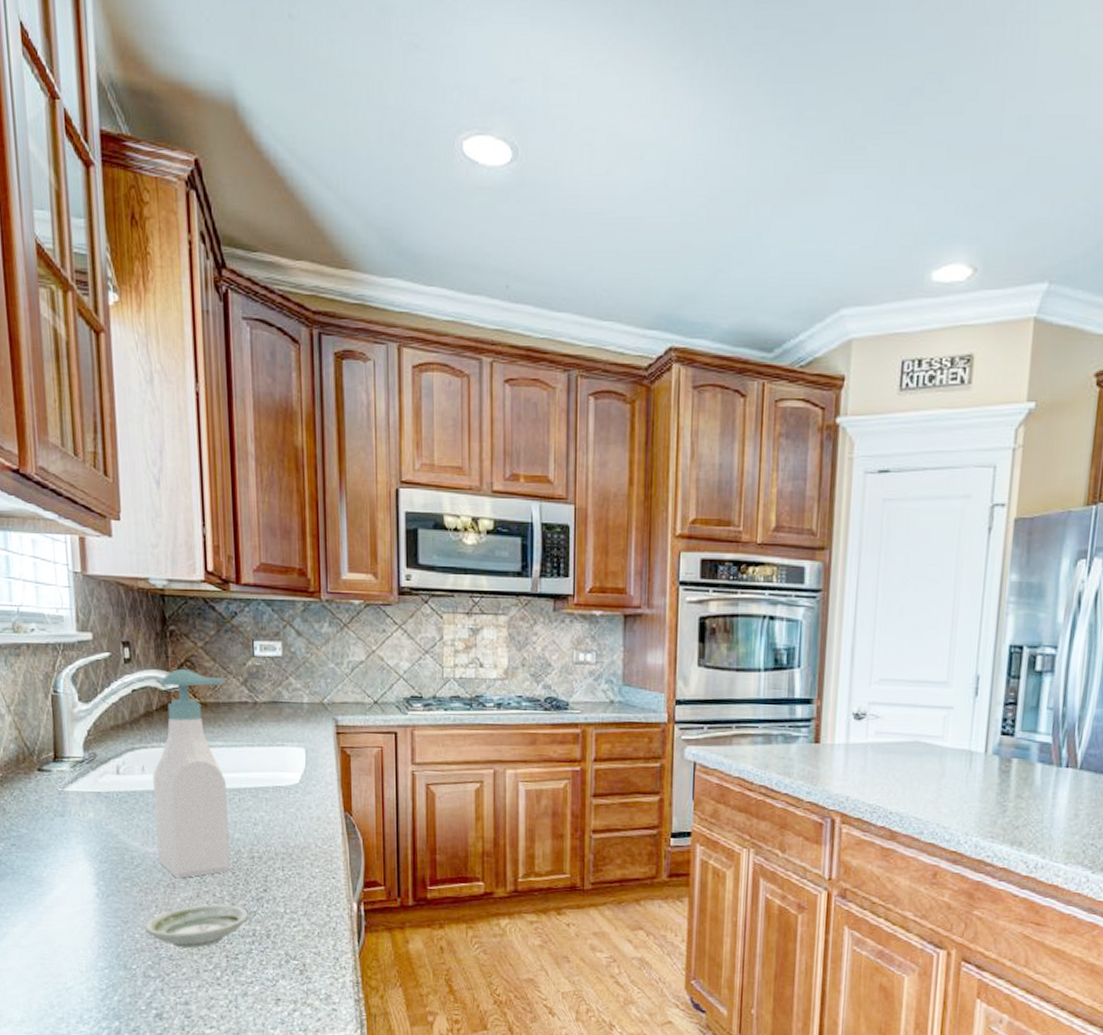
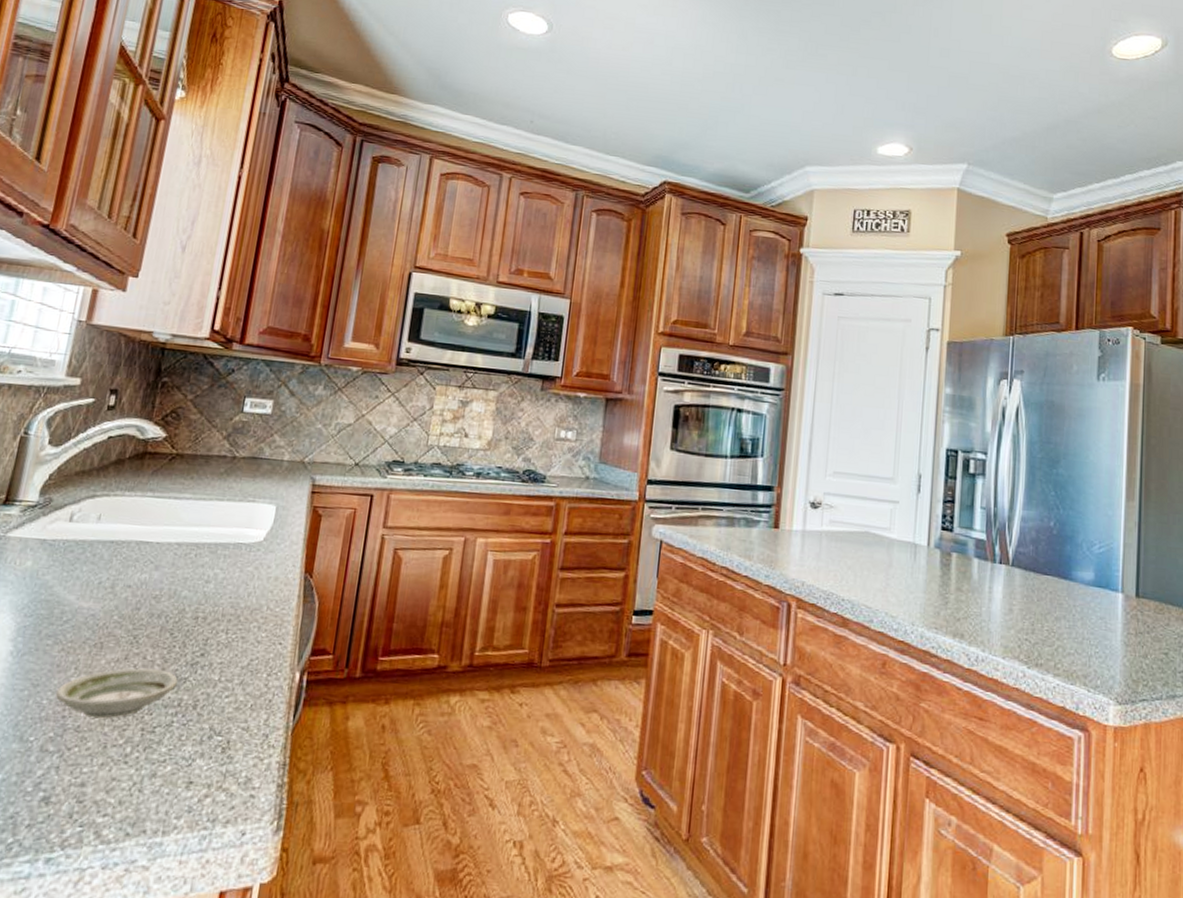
soap bottle: present [153,669,231,879] -> none [91,419,208,638]

